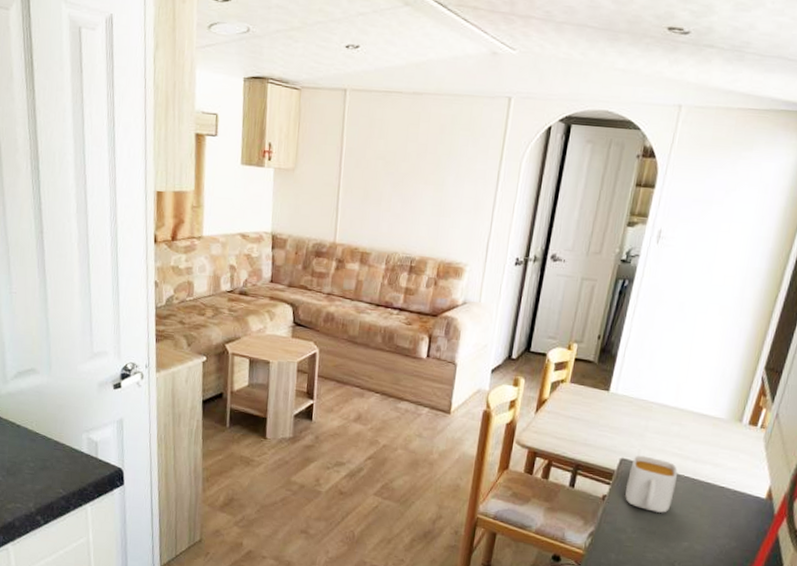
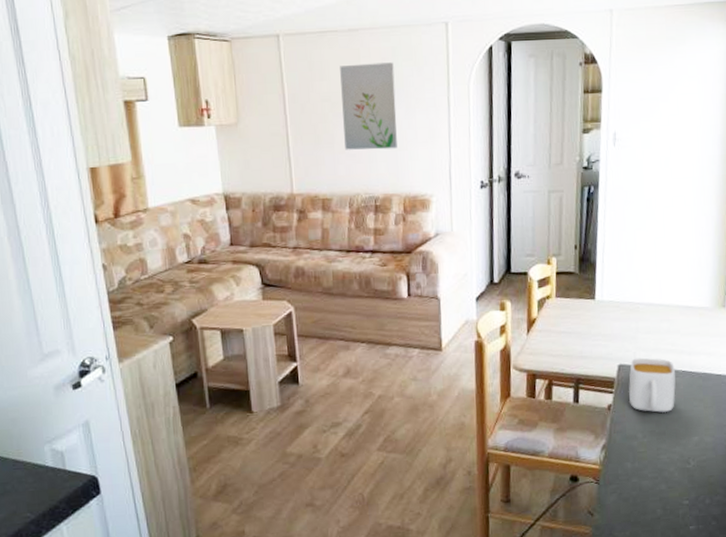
wall art: none [391,127,451,215] -> present [340,62,397,150]

